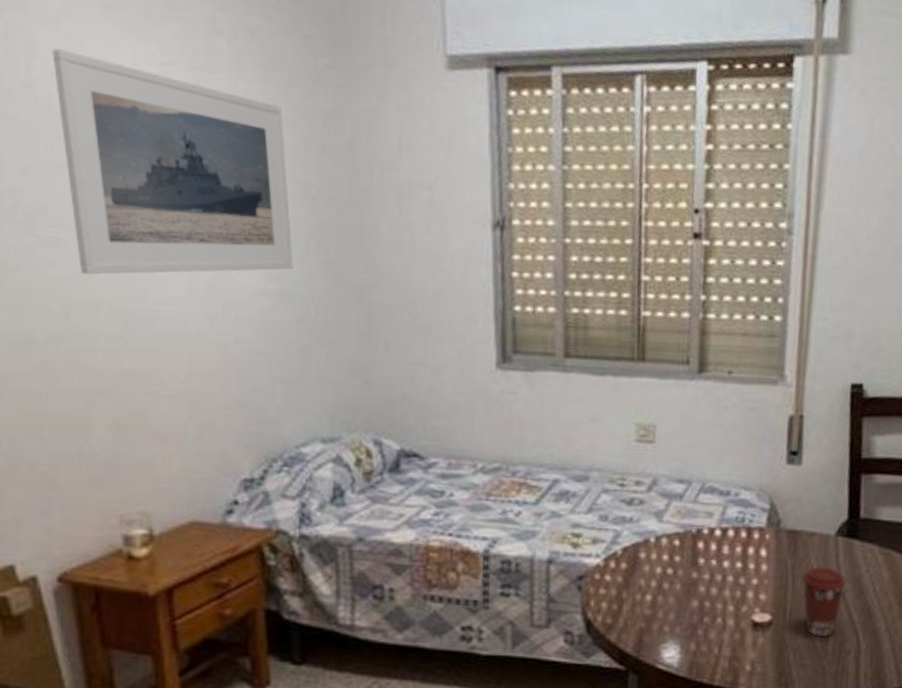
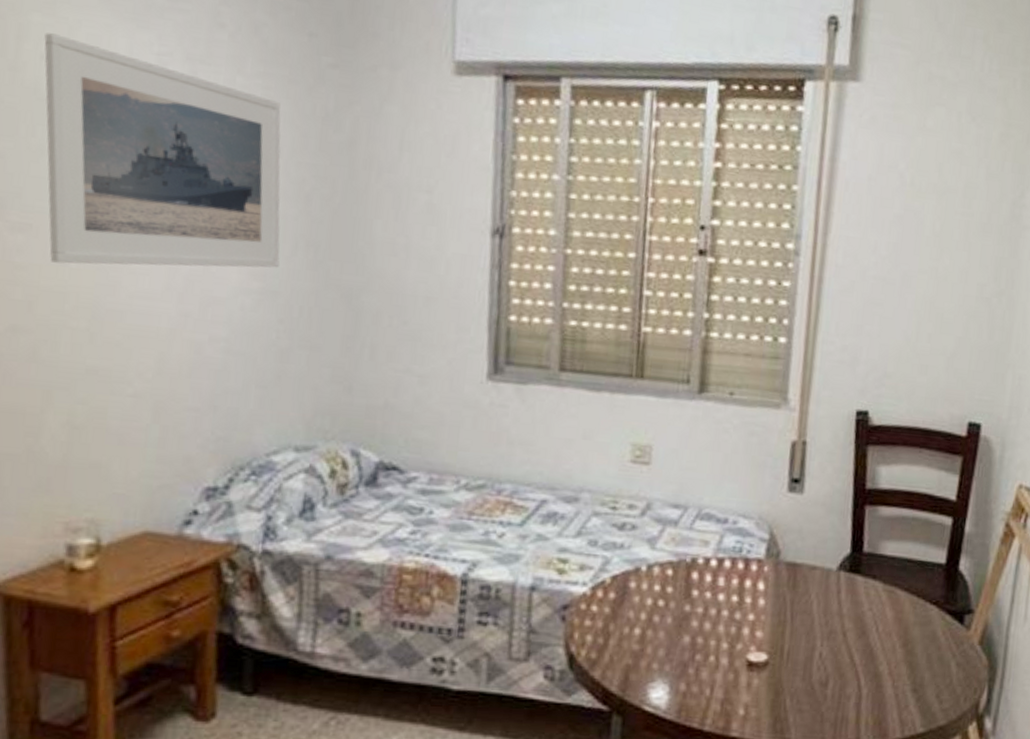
coffee cup: present [801,567,846,638] -> none [800,603,848,681]

